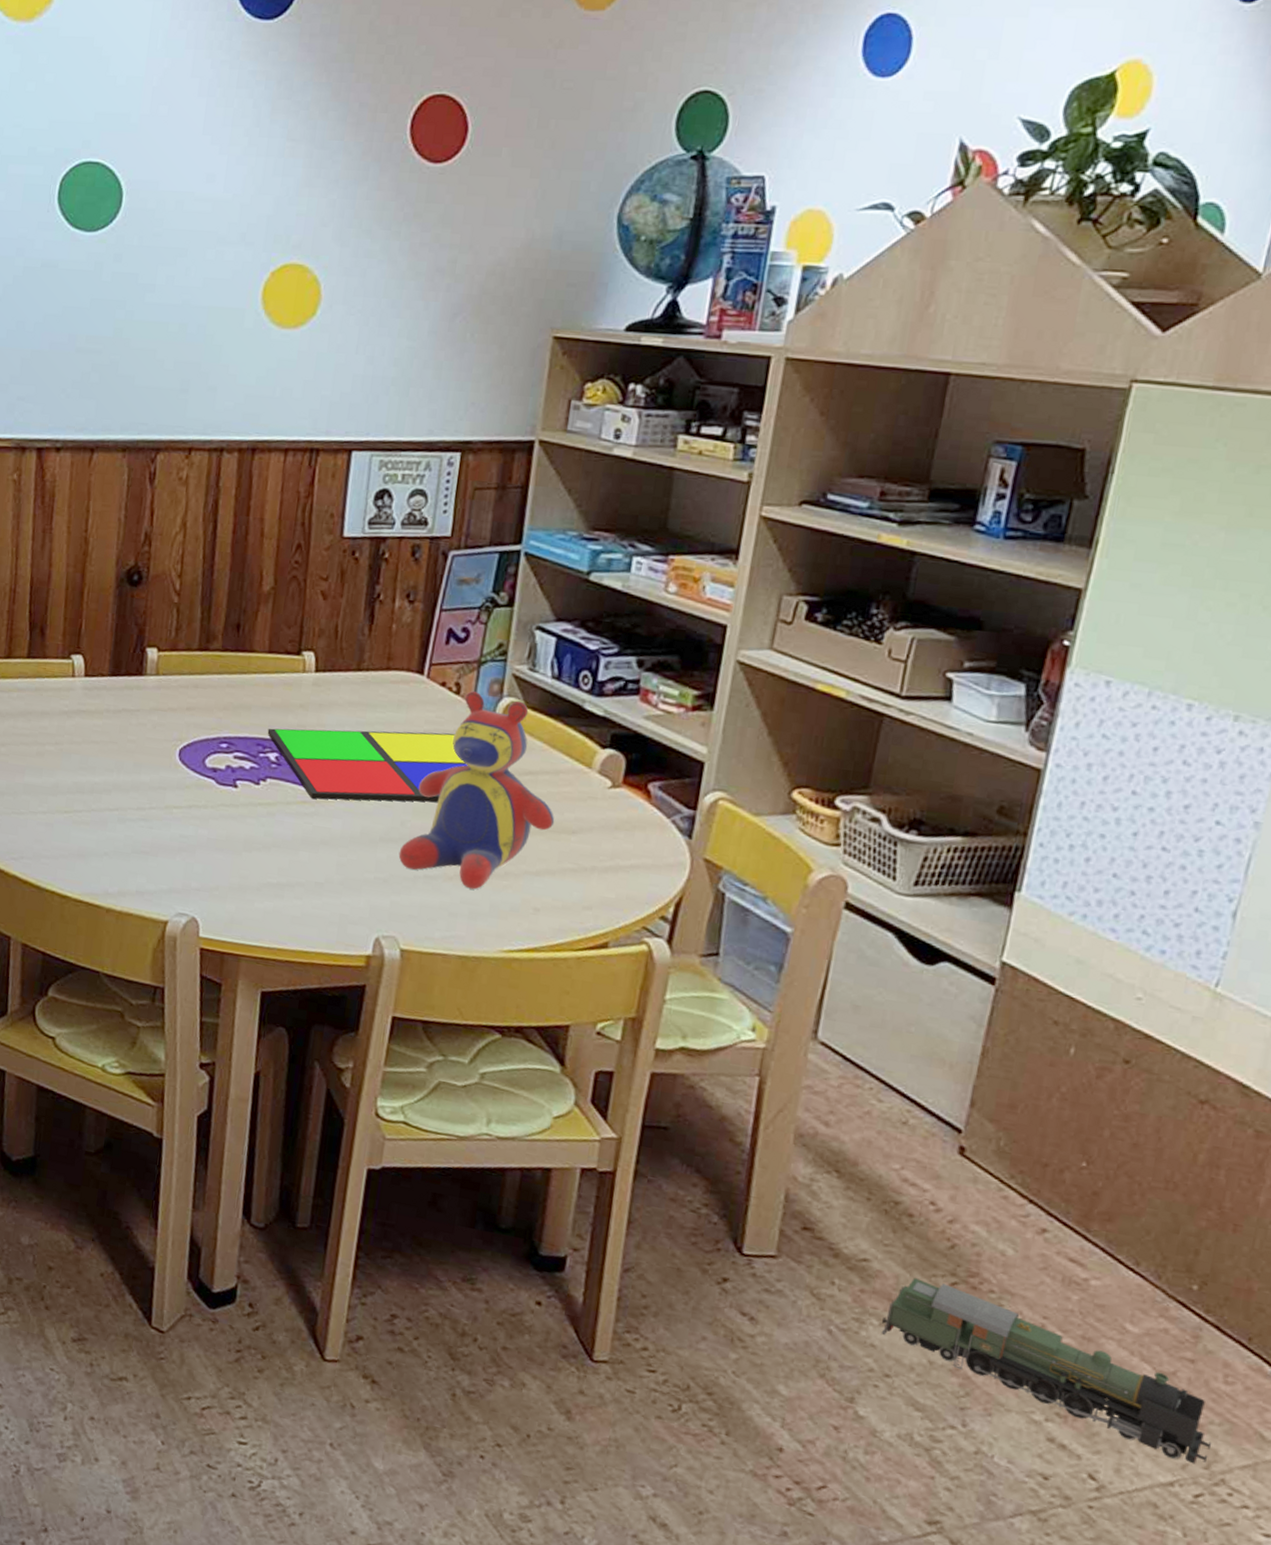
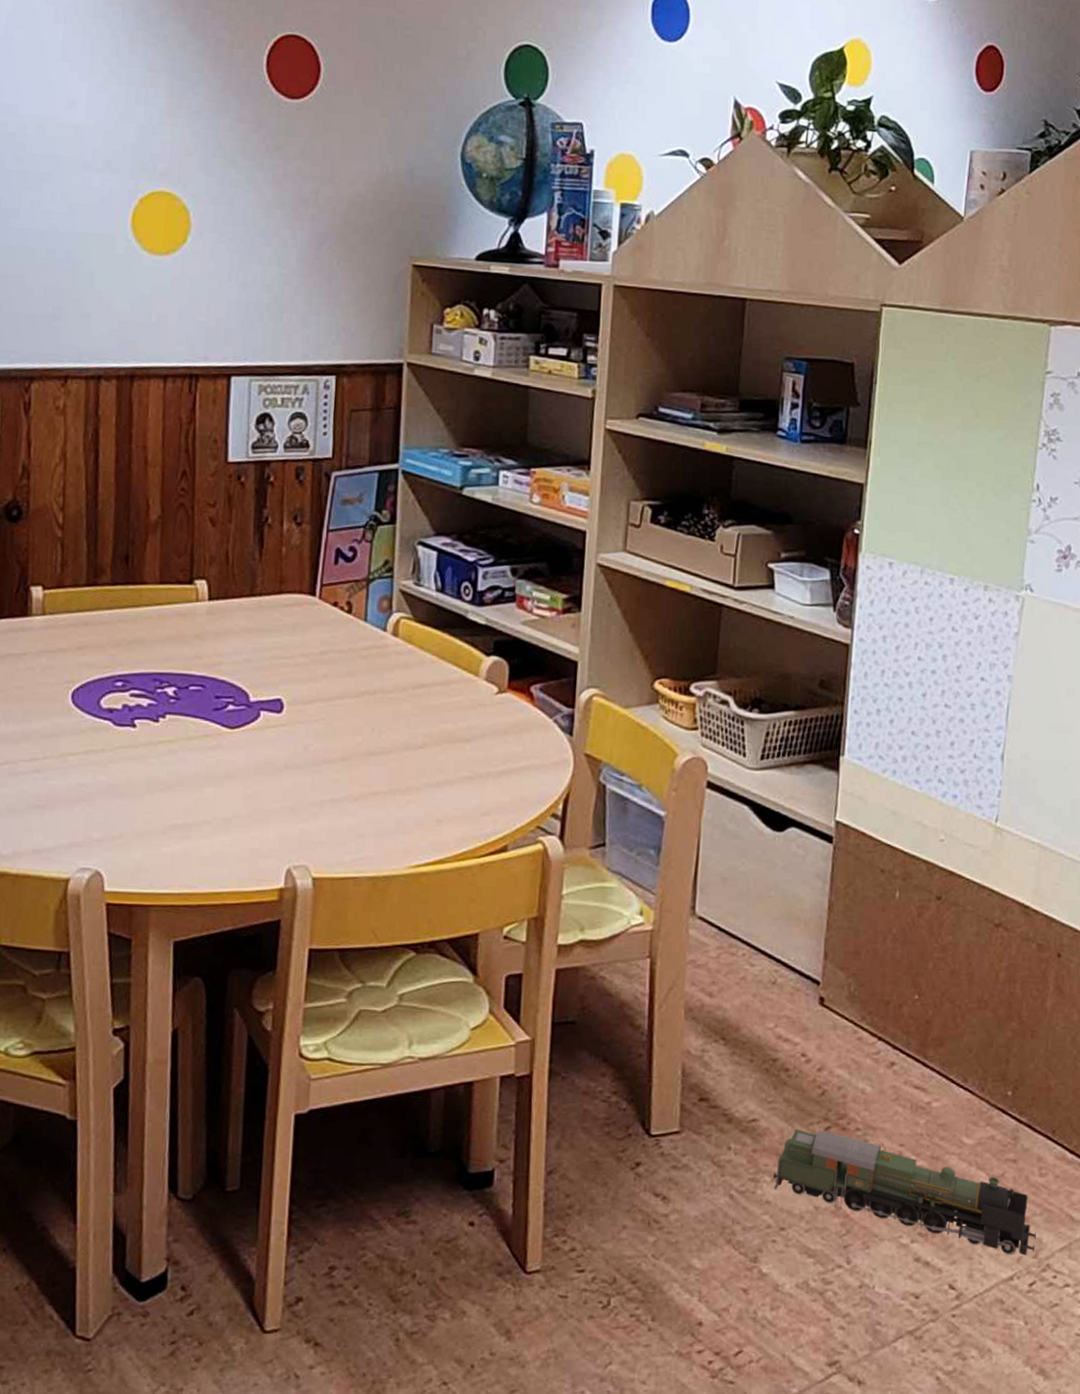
puzzle: present [267,728,468,803] -> none [163,652,365,731]
stuffed animal: present [398,690,555,890] -> none [304,608,450,808]

